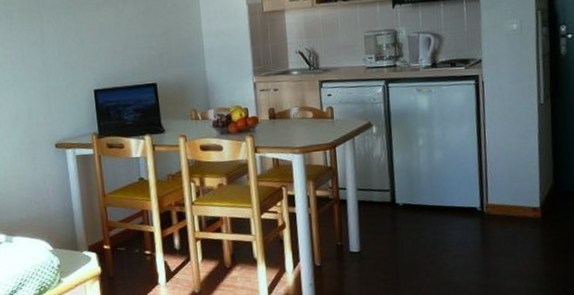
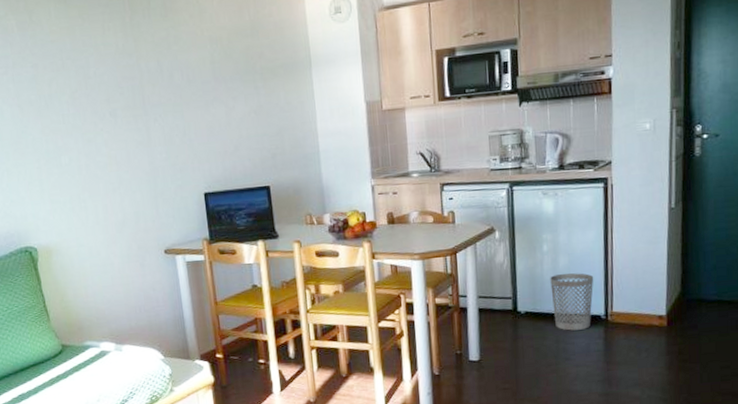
wastebasket: none [426,166,469,223] -> present [550,273,594,331]

